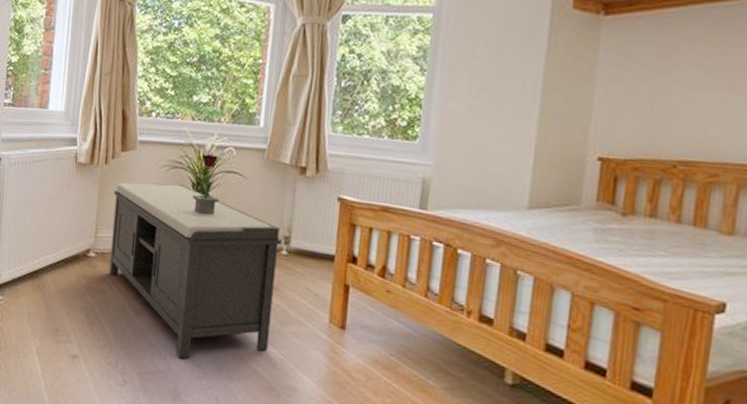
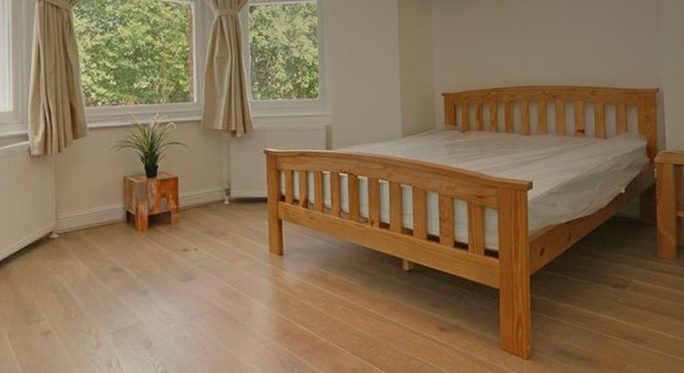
bench: present [108,182,282,359] -> none [69,160,223,311]
potted flower: present [192,154,220,215] -> none [142,131,167,183]

